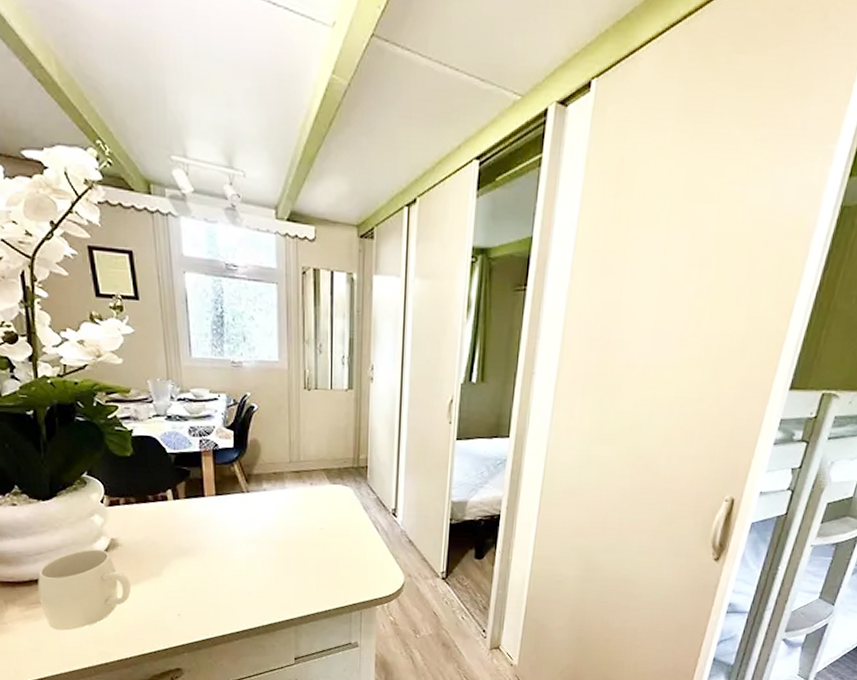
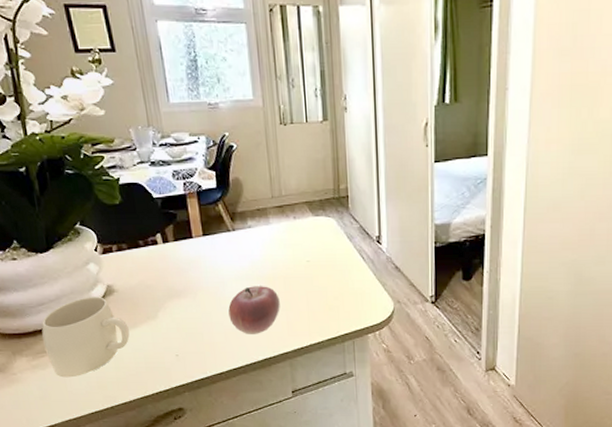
fruit: none [236,550,289,599] -> present [228,286,280,334]

